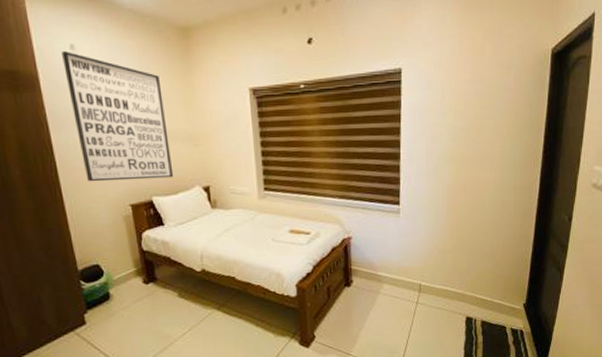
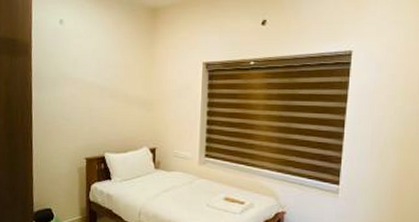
wall art: present [62,51,174,182] -> none [52,25,127,138]

